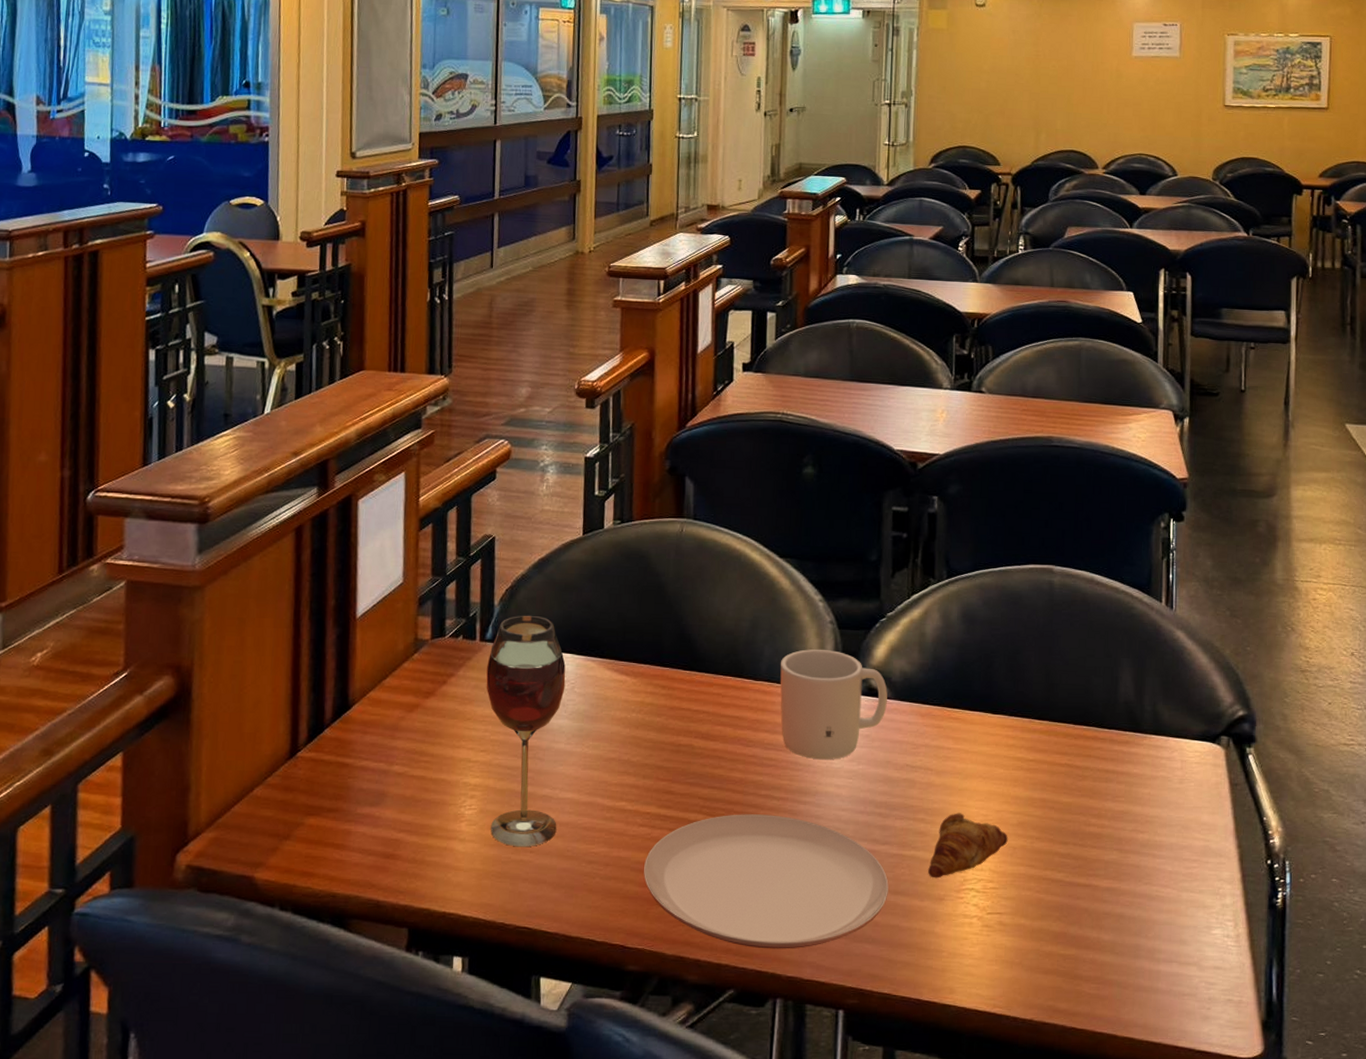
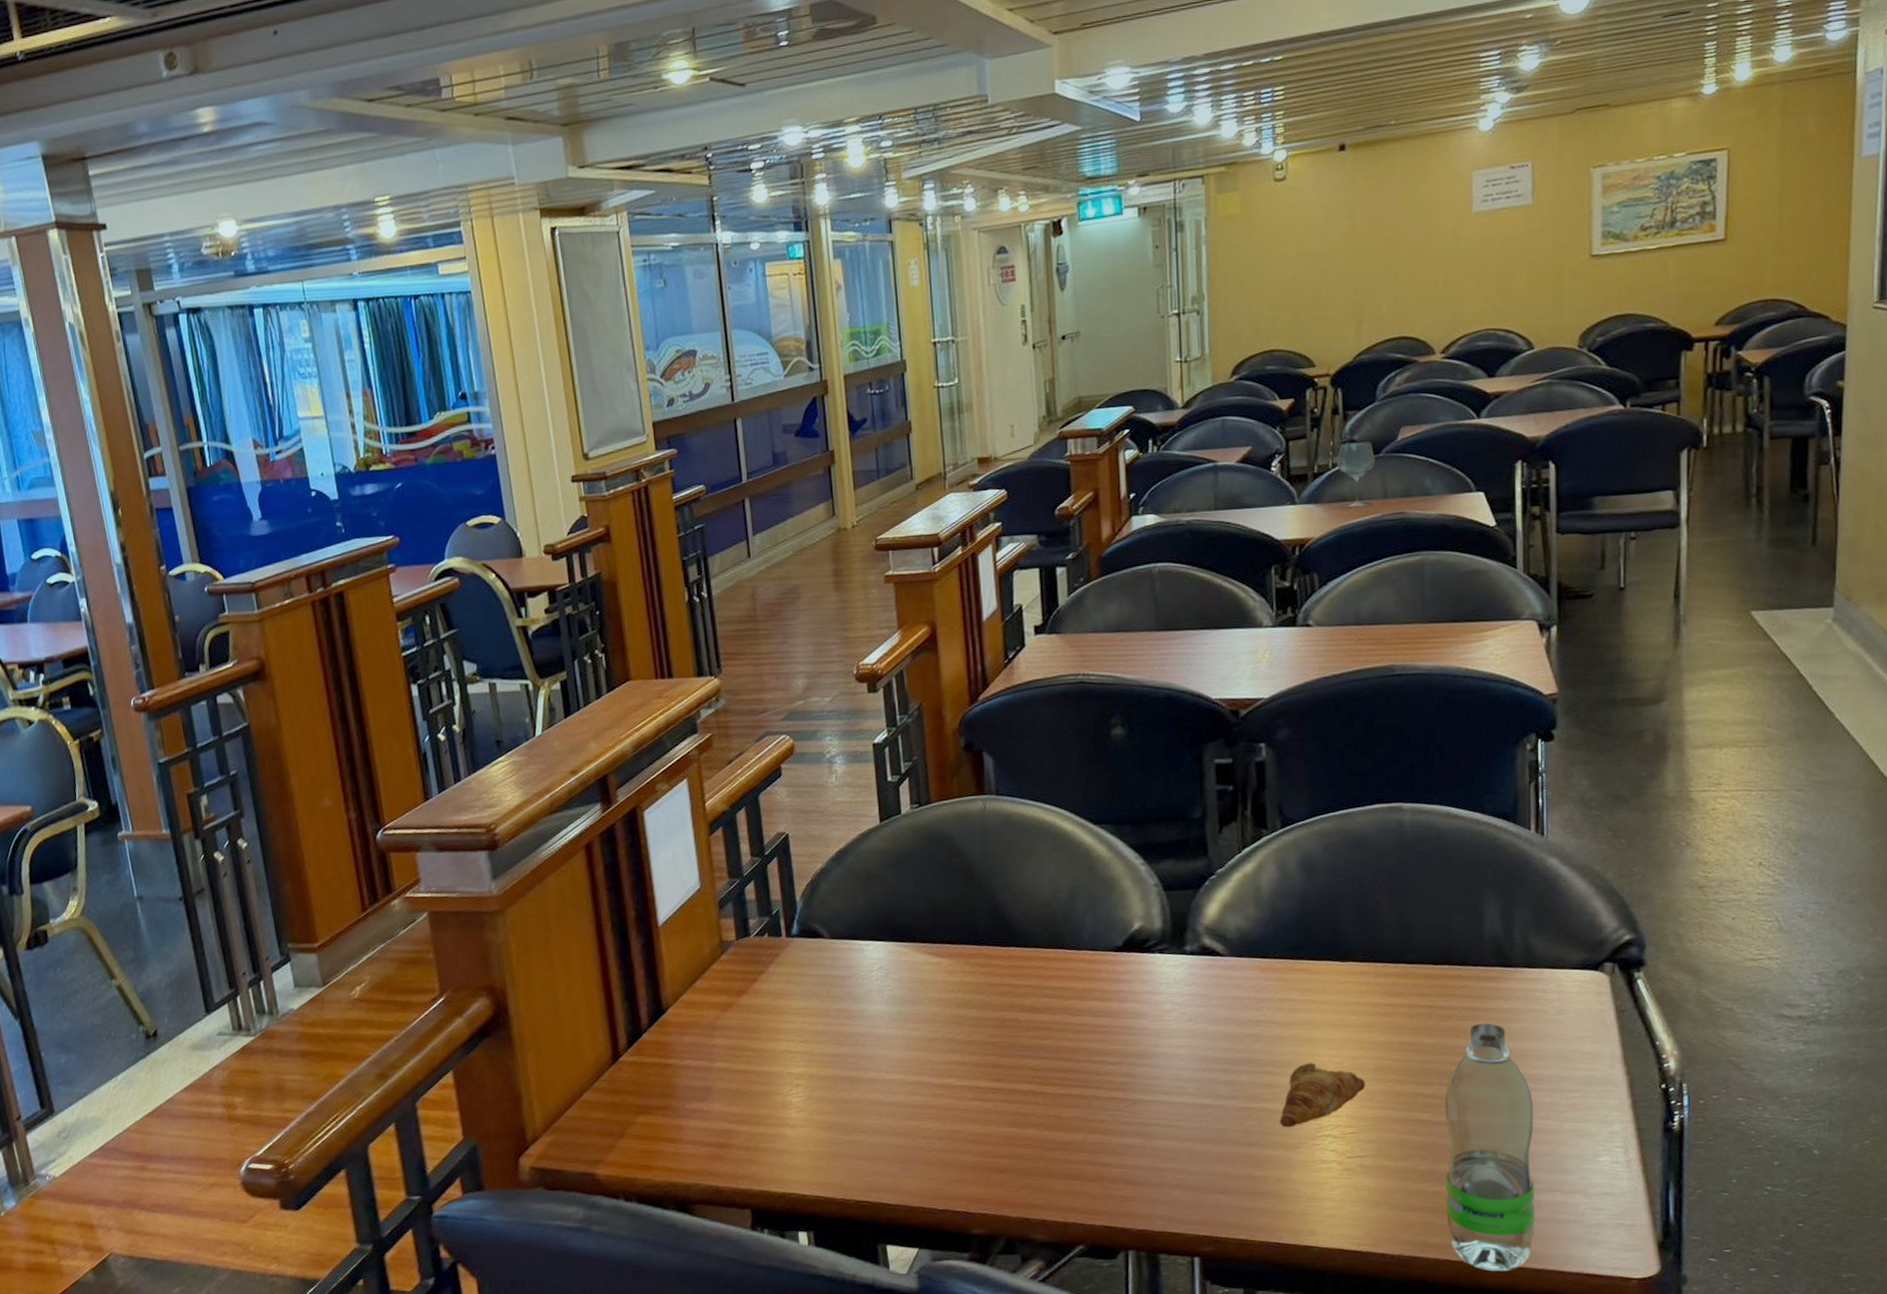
wineglass: present [486,615,566,847] -> none [796,907,887,1129]
plate: present [644,814,889,949] -> none [980,1079,1238,1206]
mug: present [779,648,888,760] -> none [1103,912,1223,1023]
wine glass: none [1013,234,1046,293] -> present [1336,441,1376,509]
bottle: none [1075,786,1156,1043] -> present [1445,1023,1535,1272]

